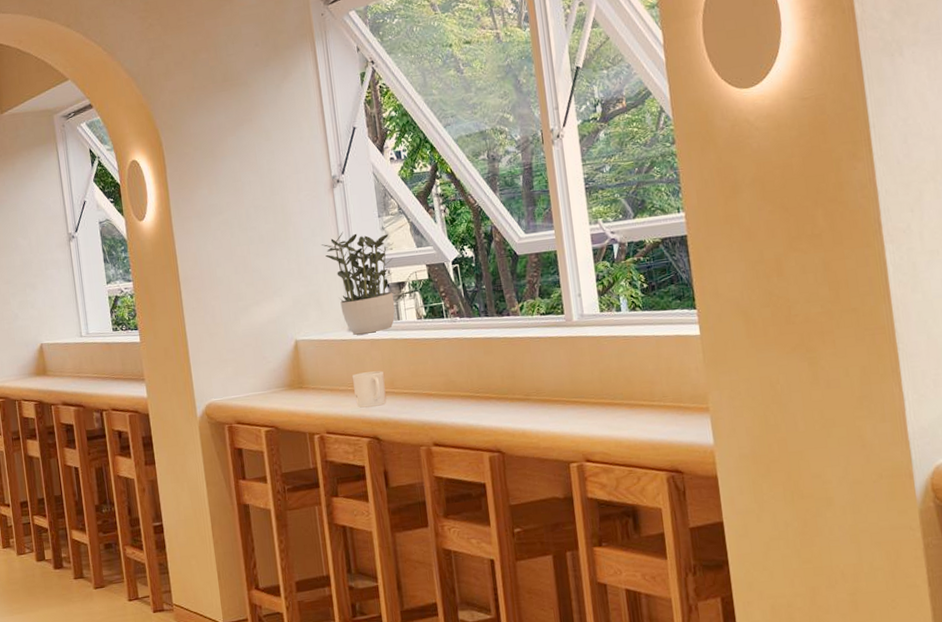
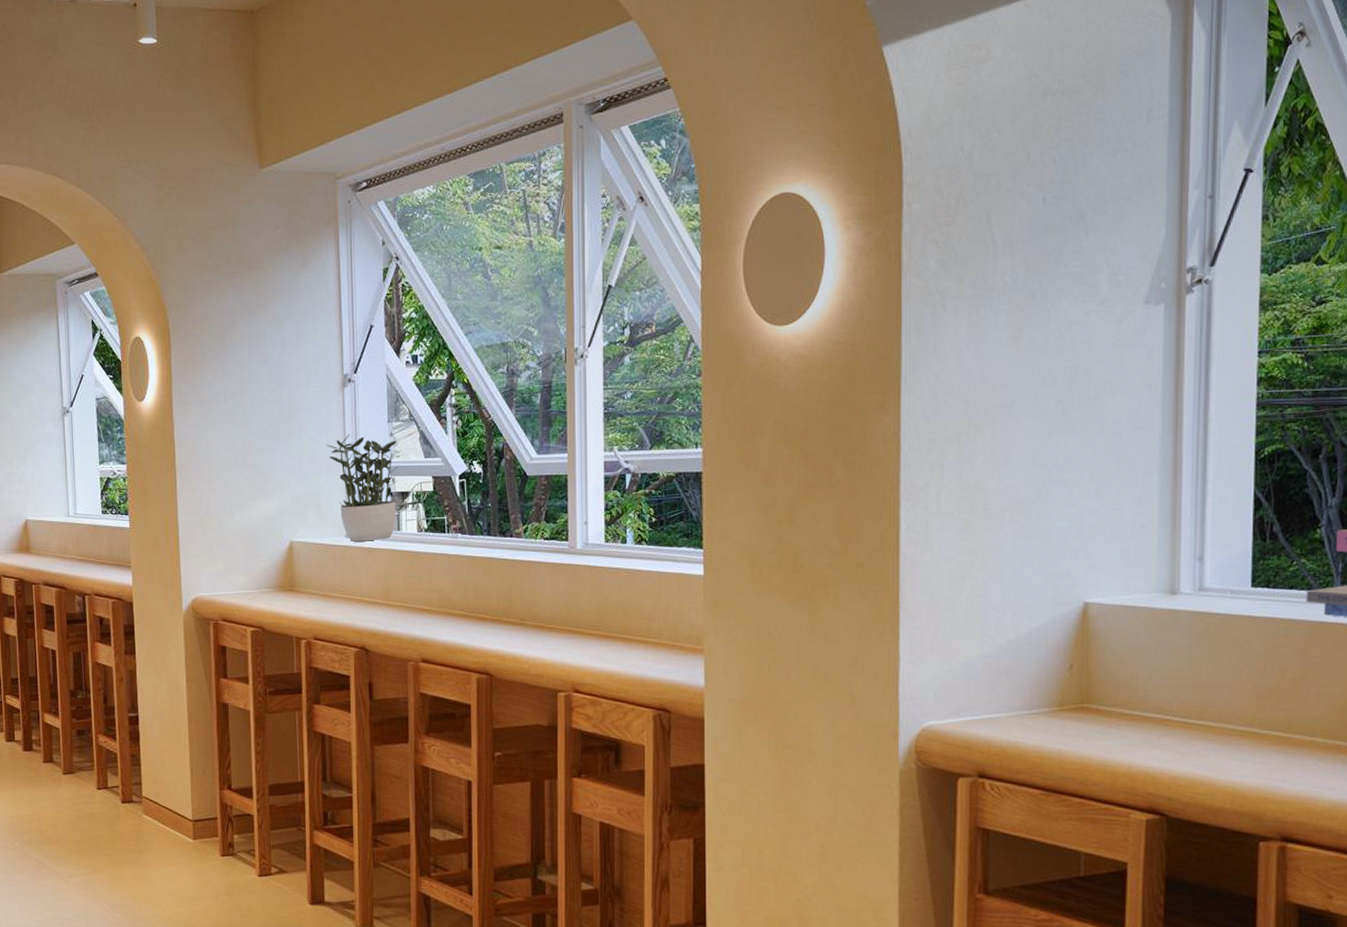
mug: present [351,370,387,408] -> none [345,581,379,617]

